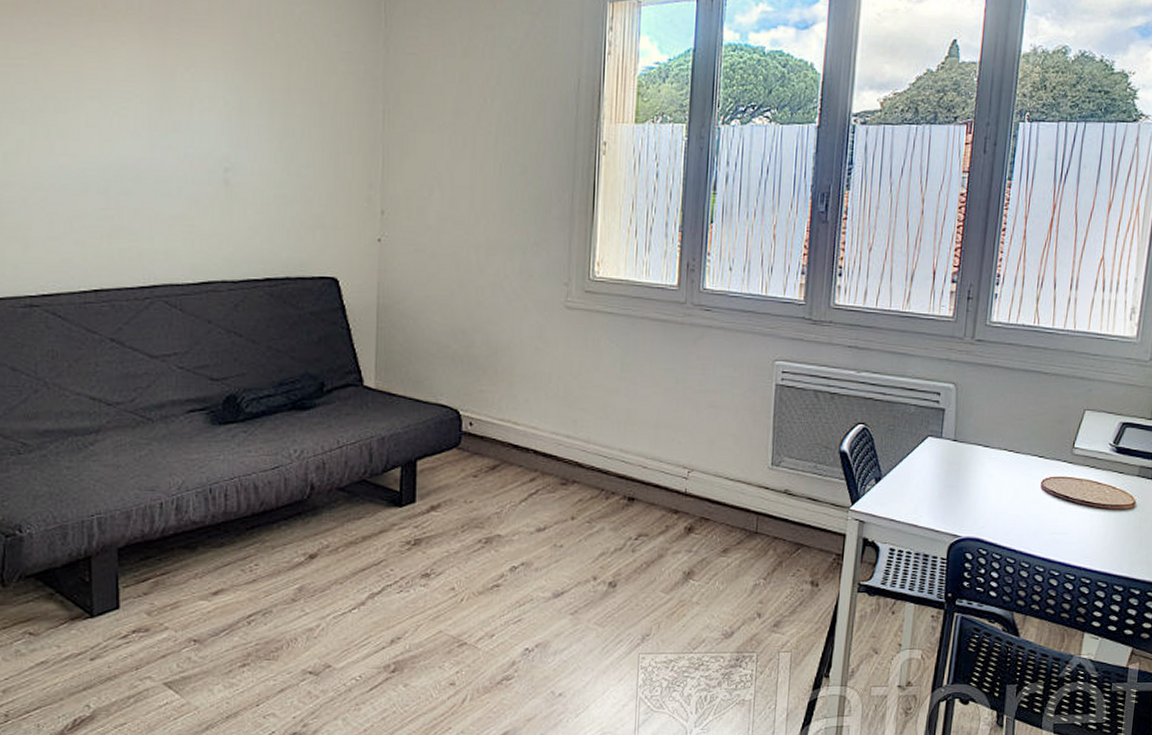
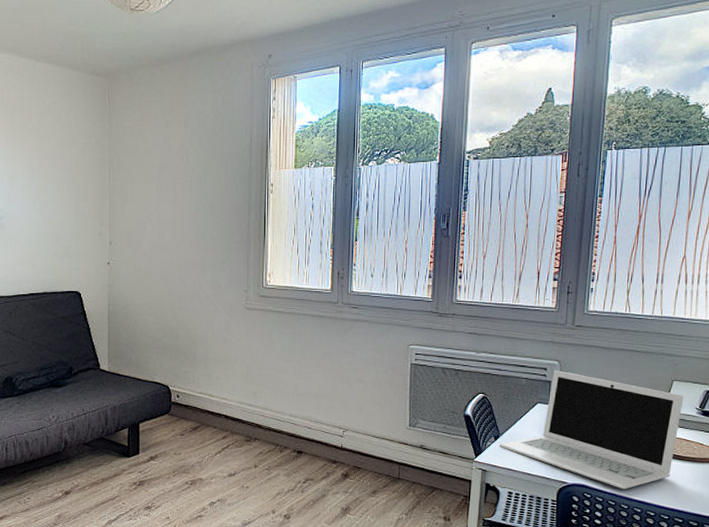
laptop: none [881,395,1097,544] -> present [499,370,684,490]

